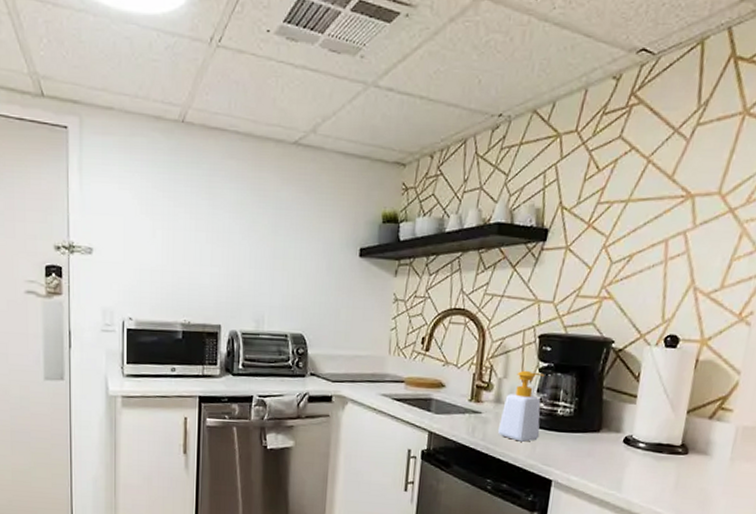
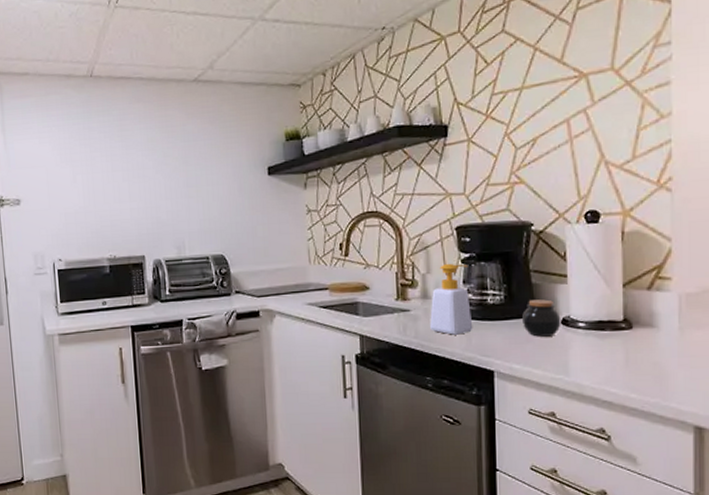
jar: none [587,416,624,453] -> present [522,299,561,337]

